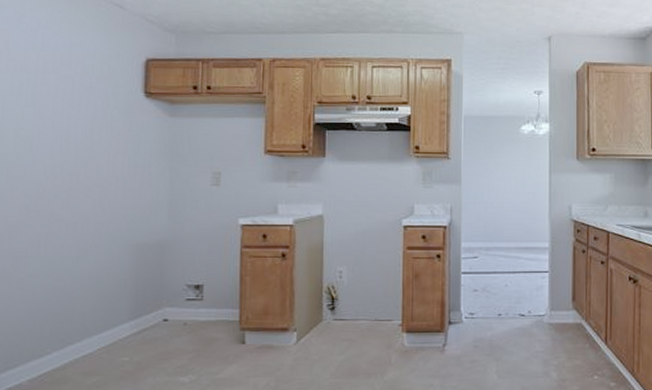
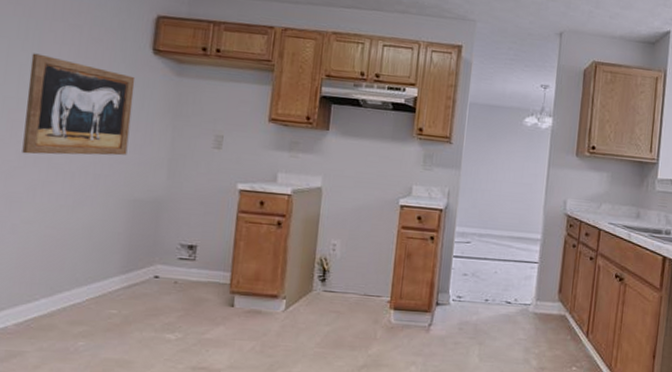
wall art: none [23,107,130,208] -> present [22,53,136,156]

